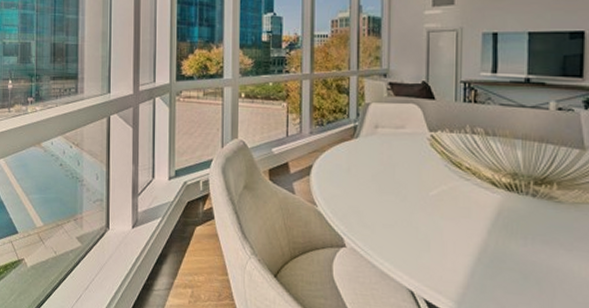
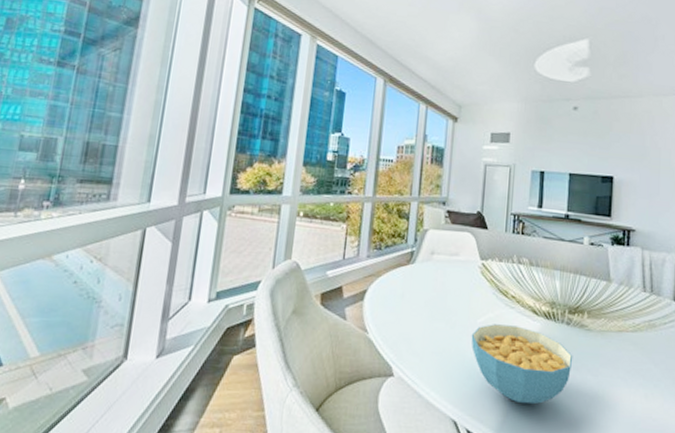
cereal bowl: none [423,196,542,278] -> present [471,324,573,405]

